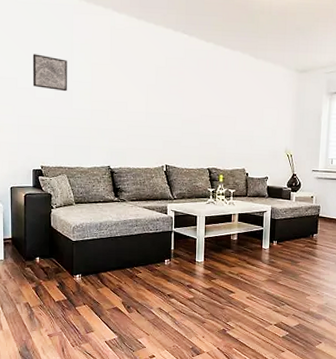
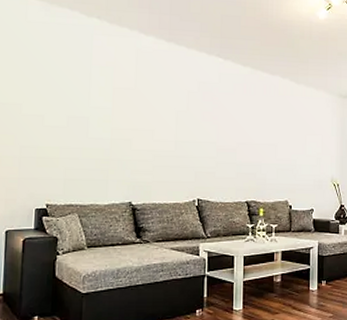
wall art: present [32,54,67,92] -> none [40,77,84,119]

